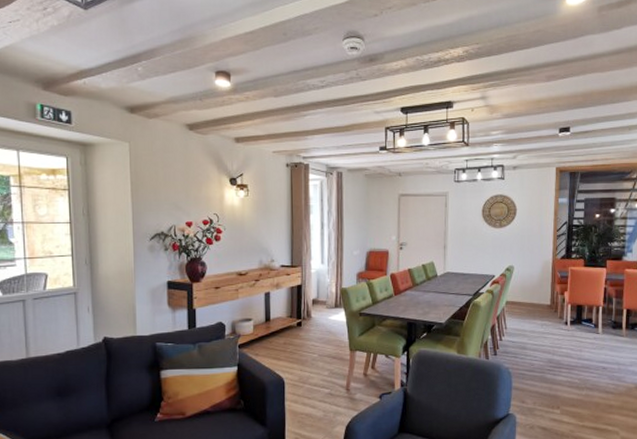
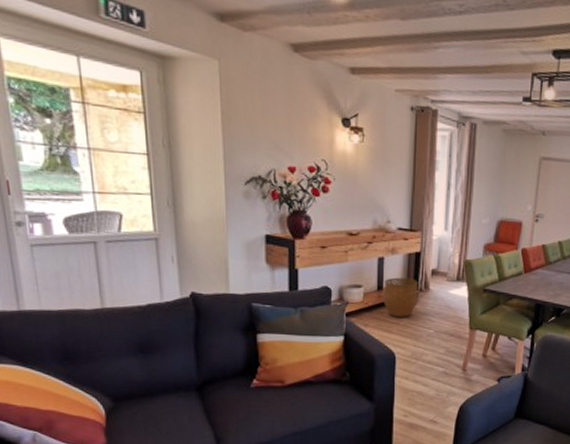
basket: none [270,307,303,345] -> present [383,277,419,317]

